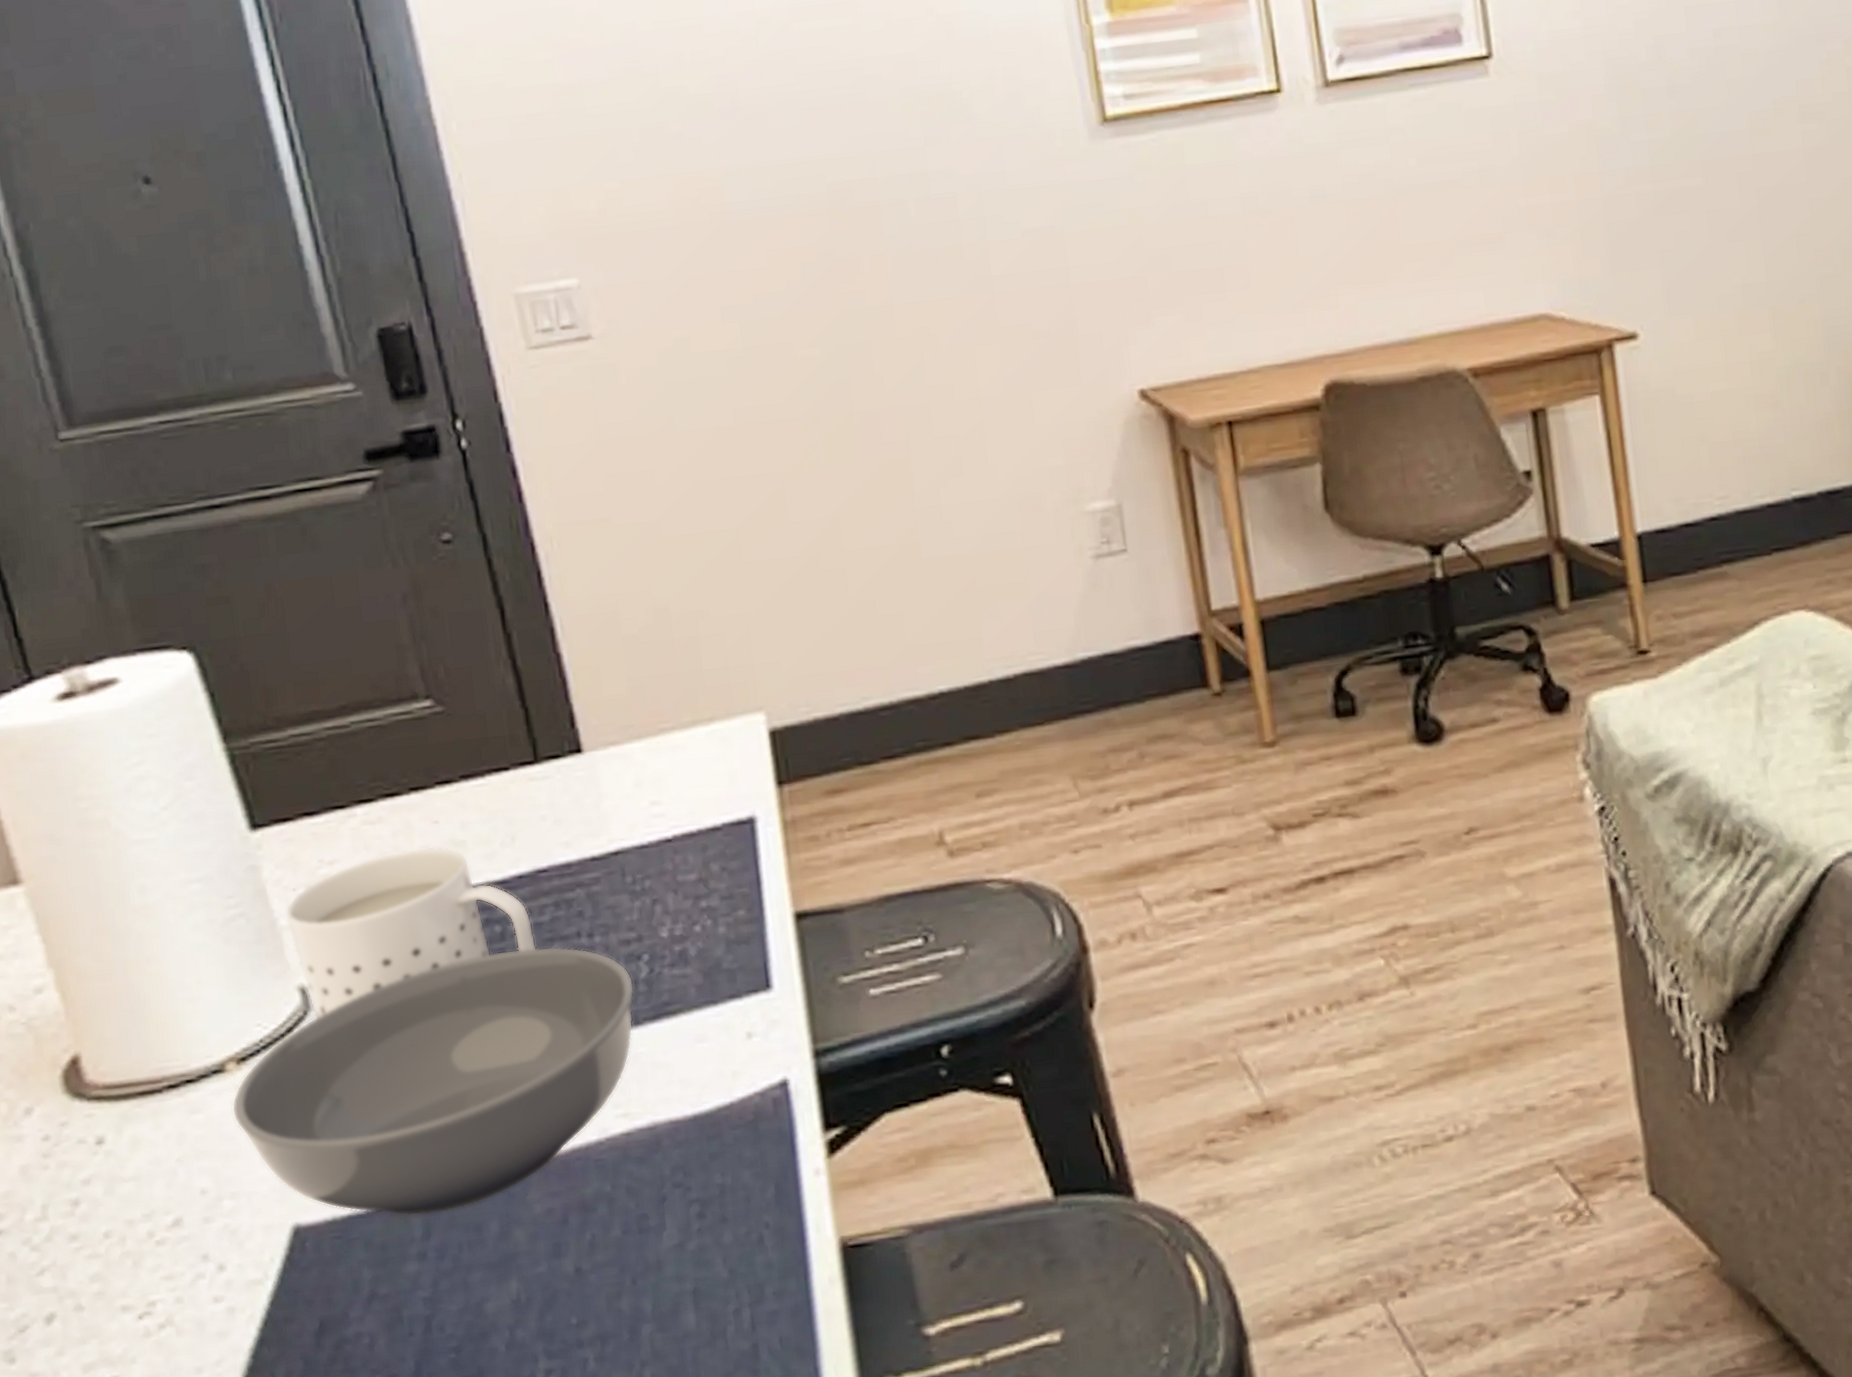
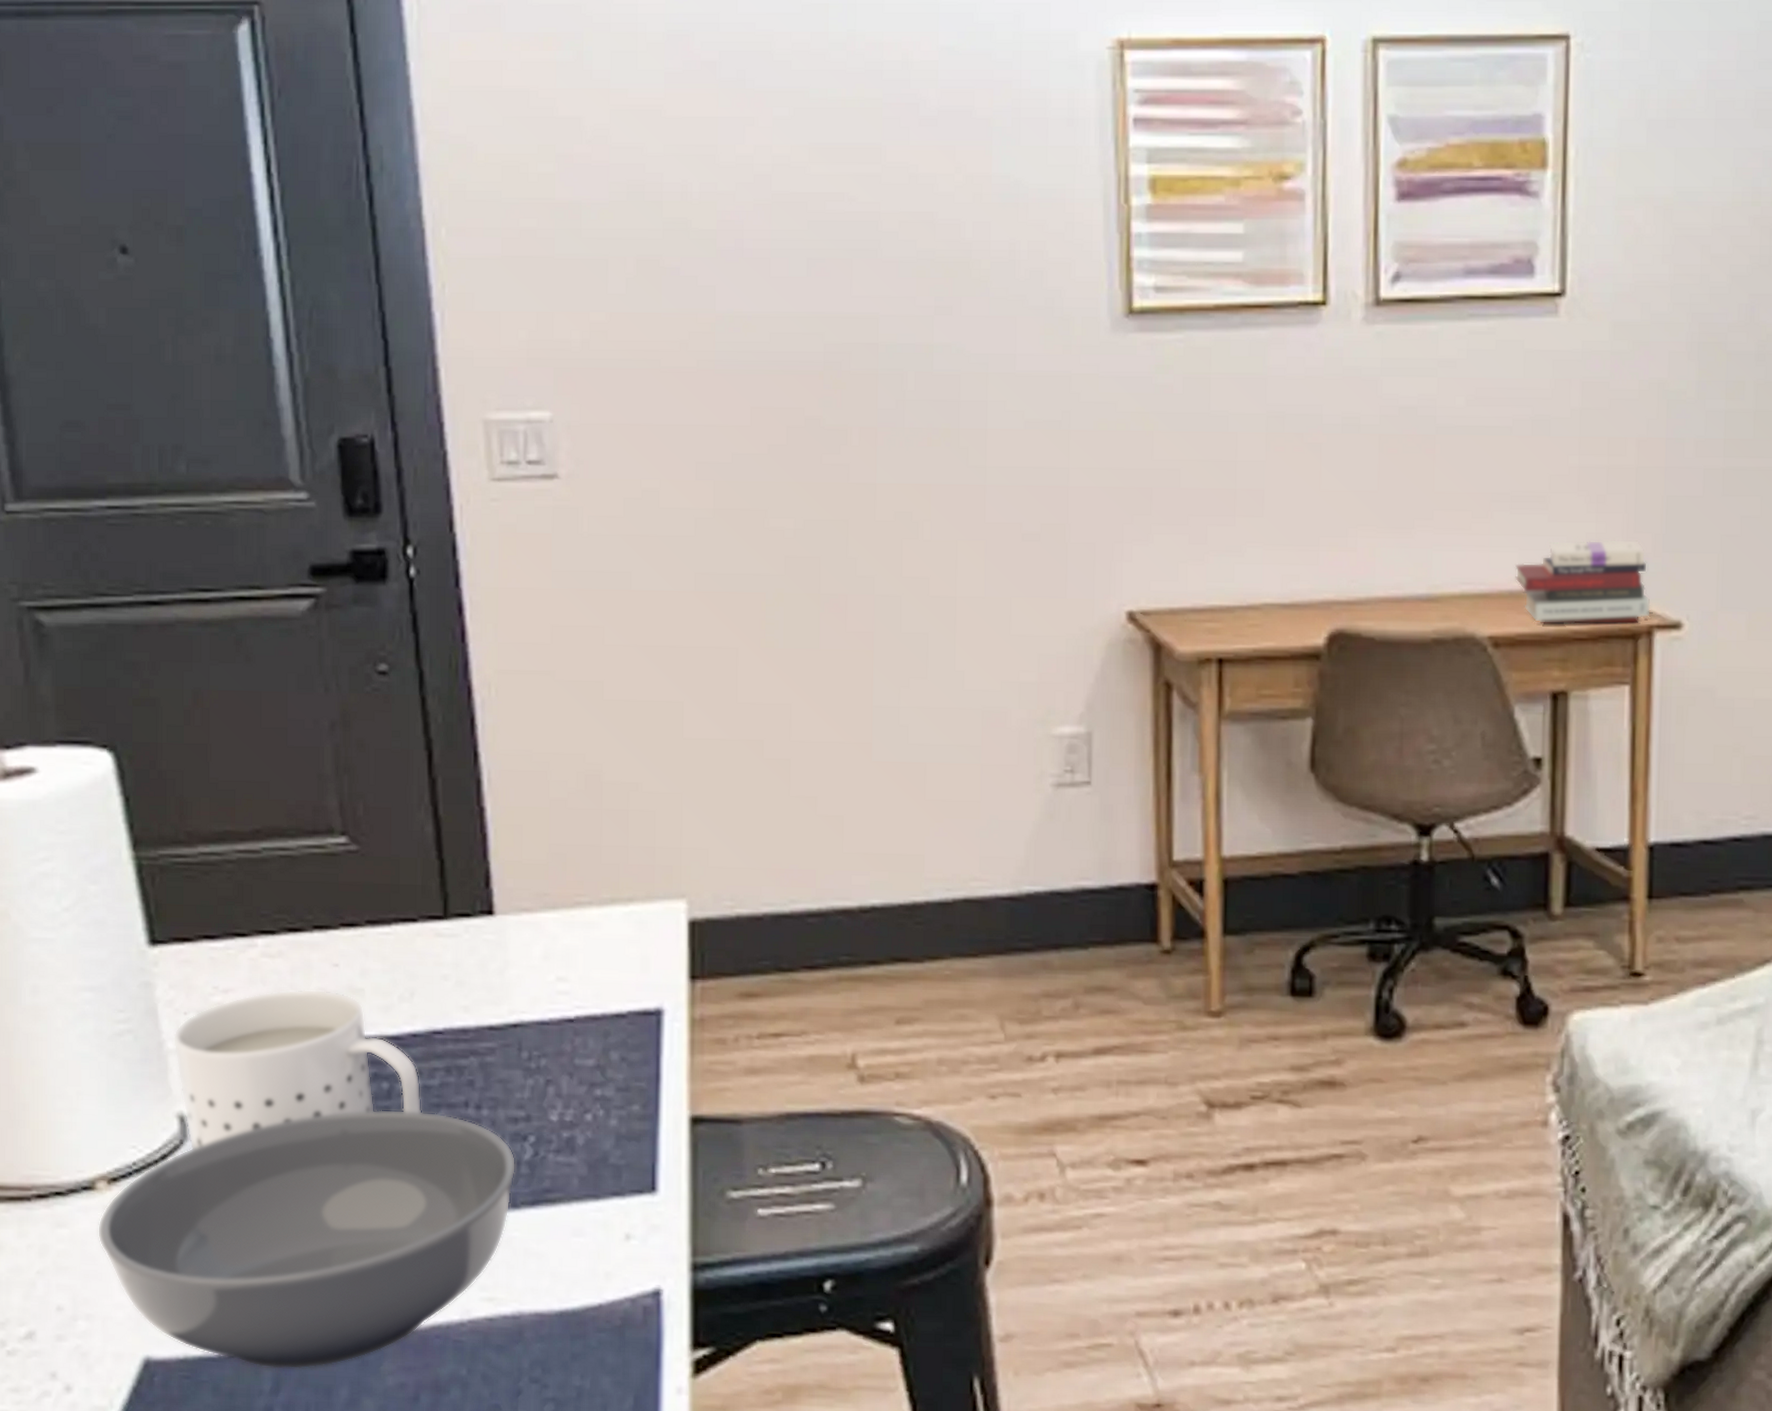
books: none [1483,265,1608,351] -> present [1515,540,1651,624]

